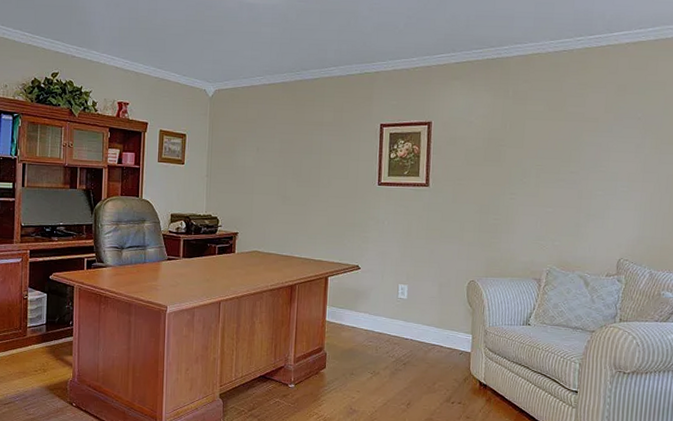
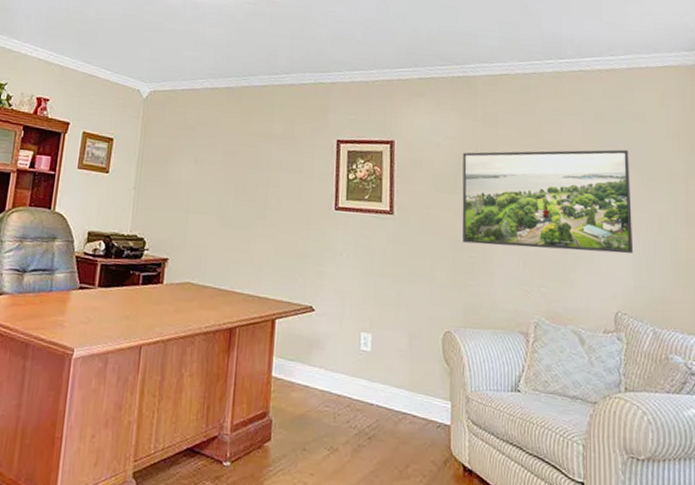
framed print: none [489,117,647,210] -> present [462,149,633,254]

